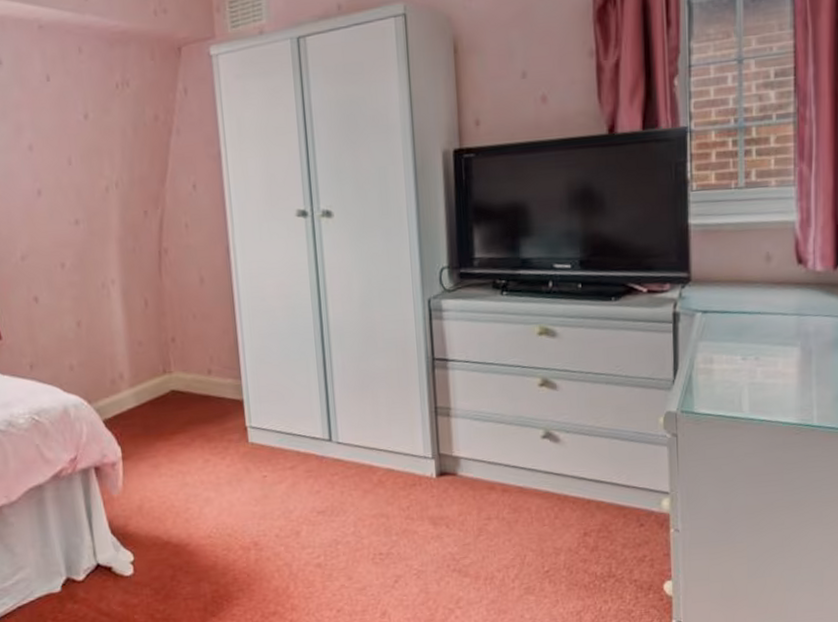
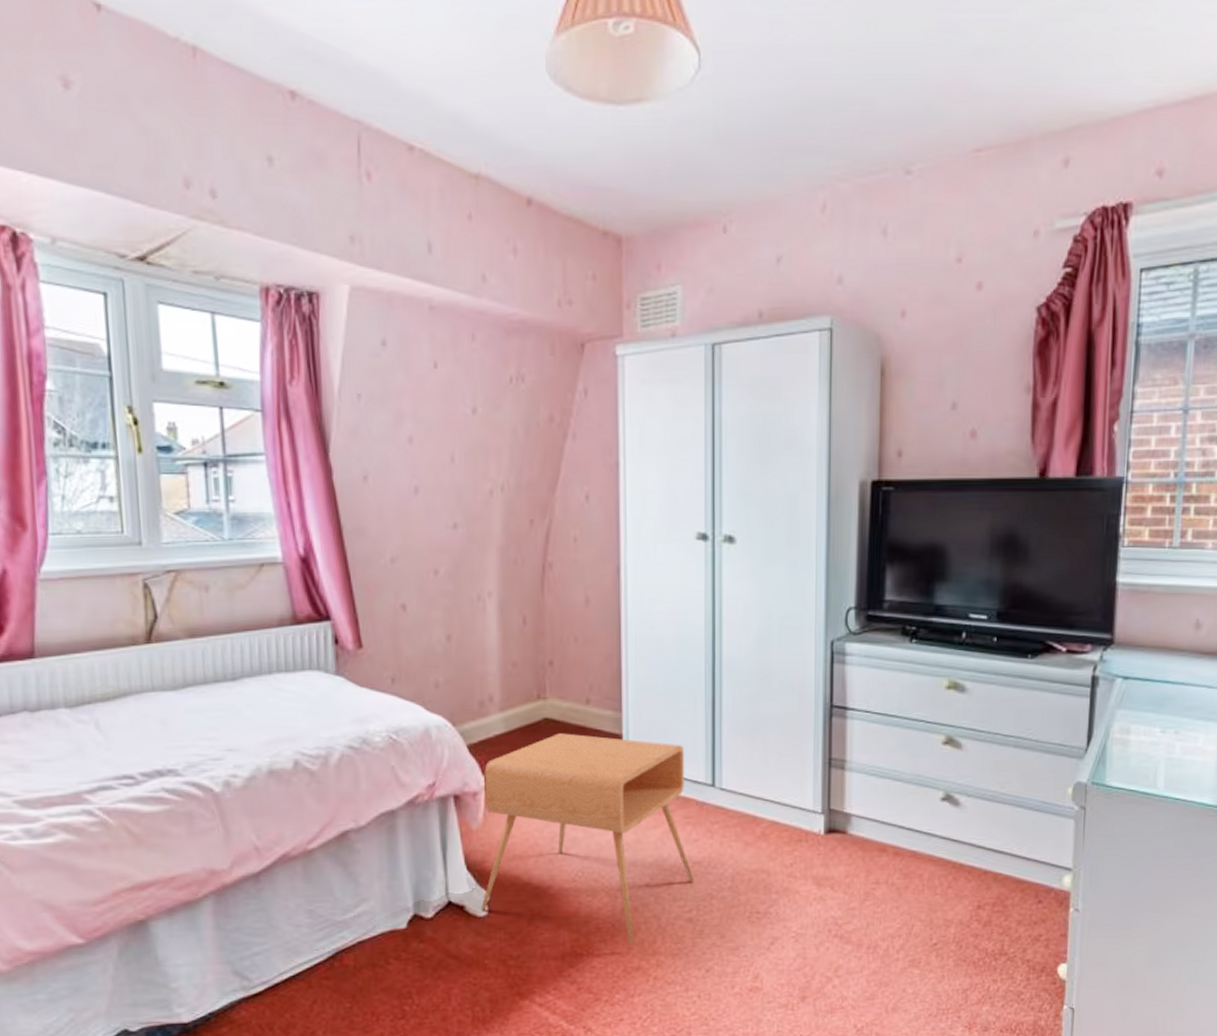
side table: none [120,402,320,591] -> present [480,733,694,944]

